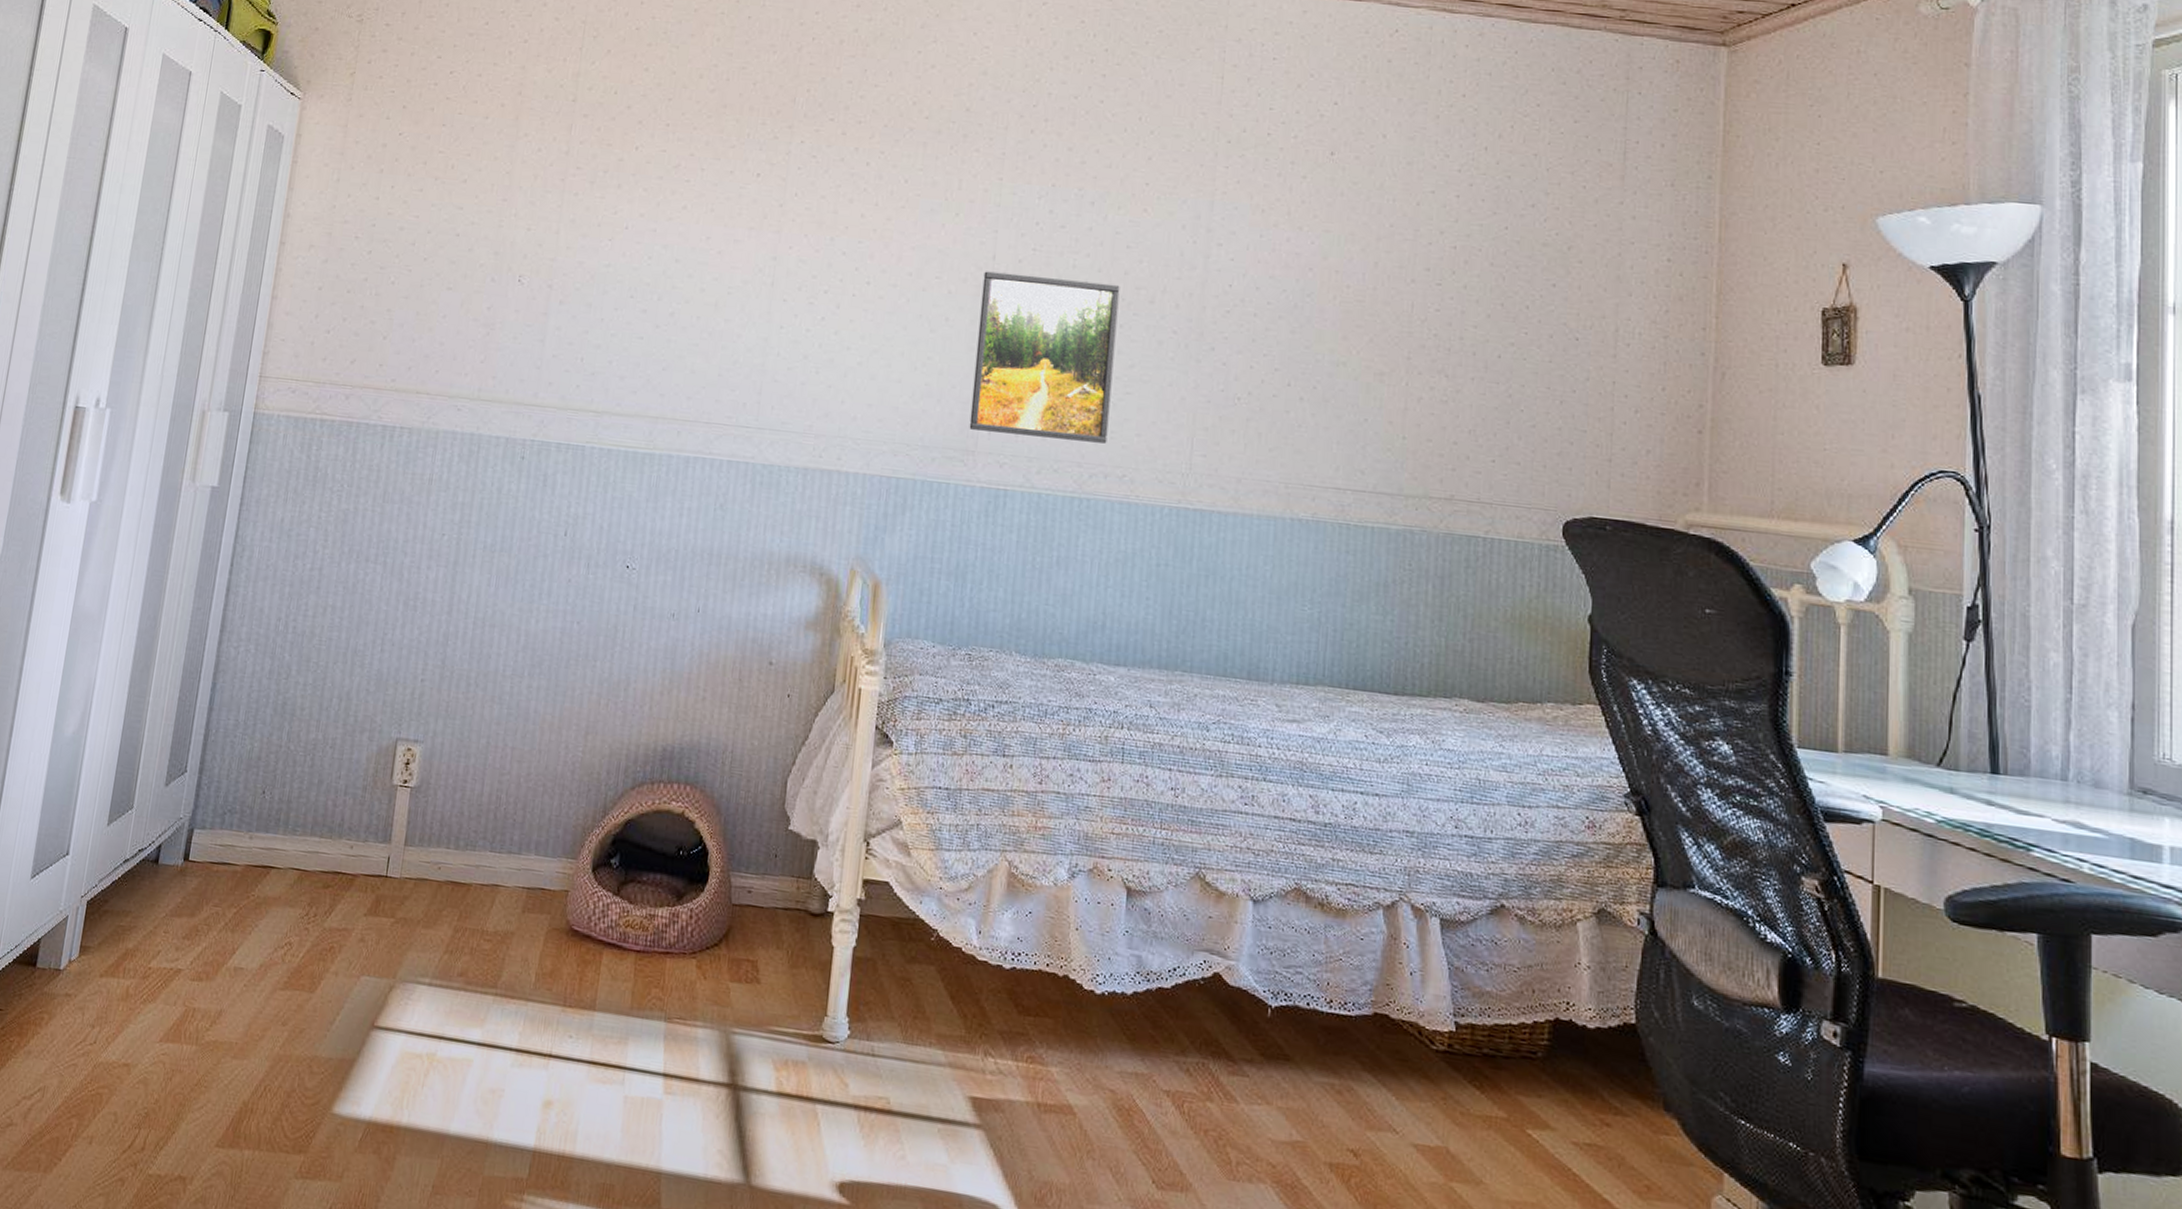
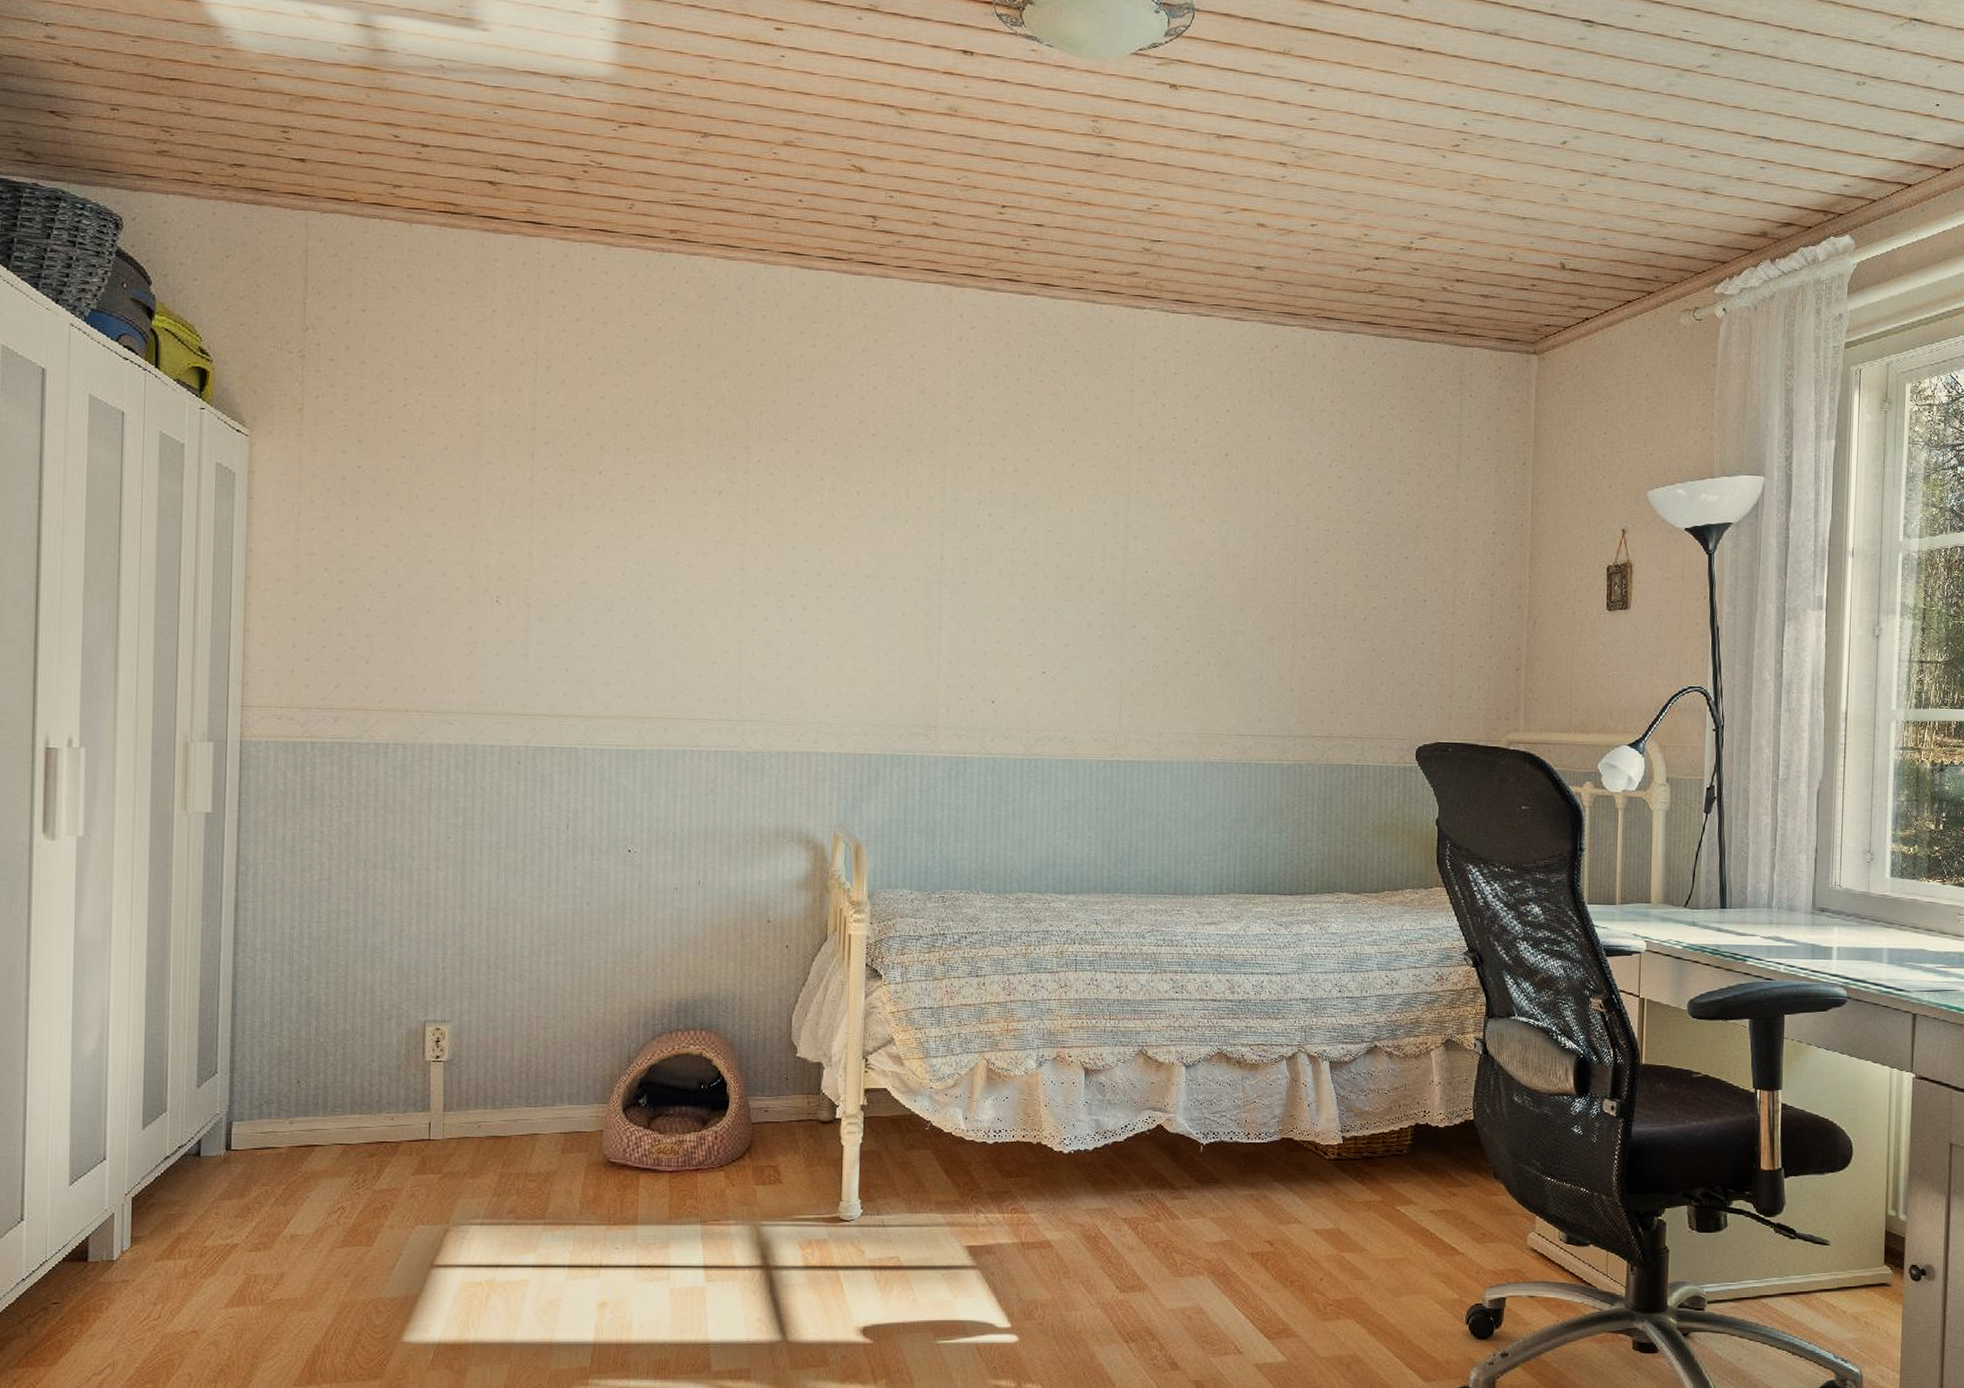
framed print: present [969,271,1120,444] -> none [929,570,1053,712]

